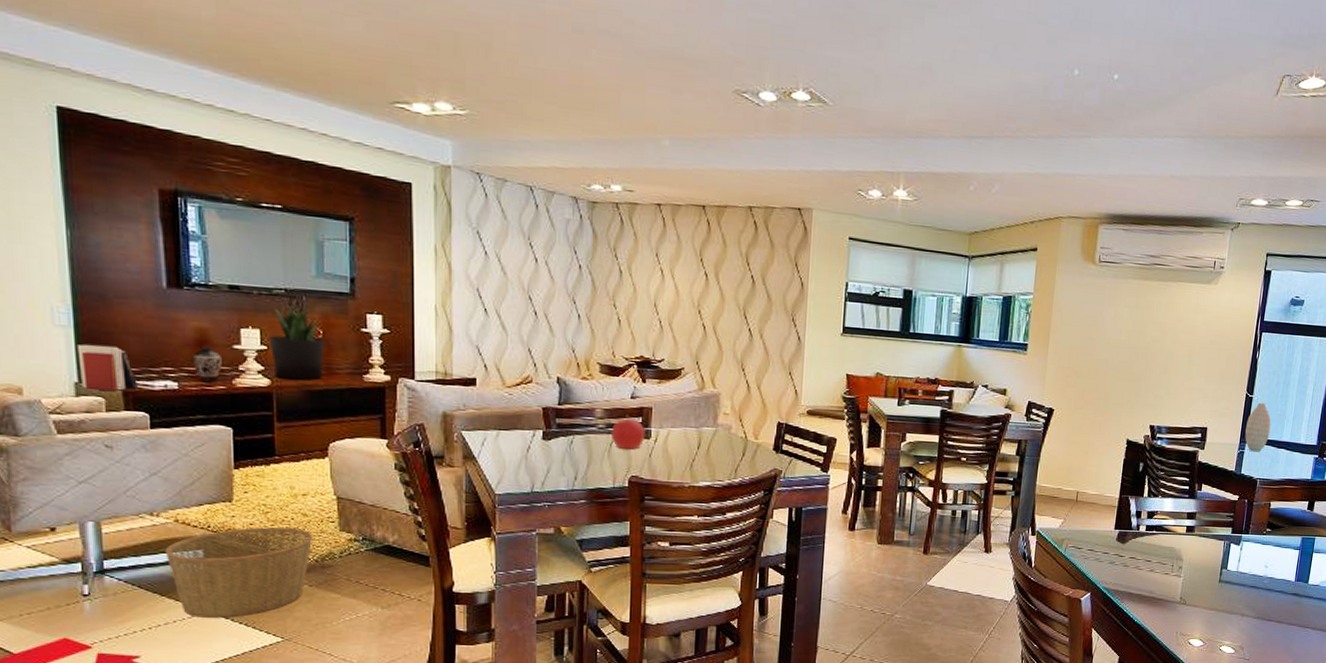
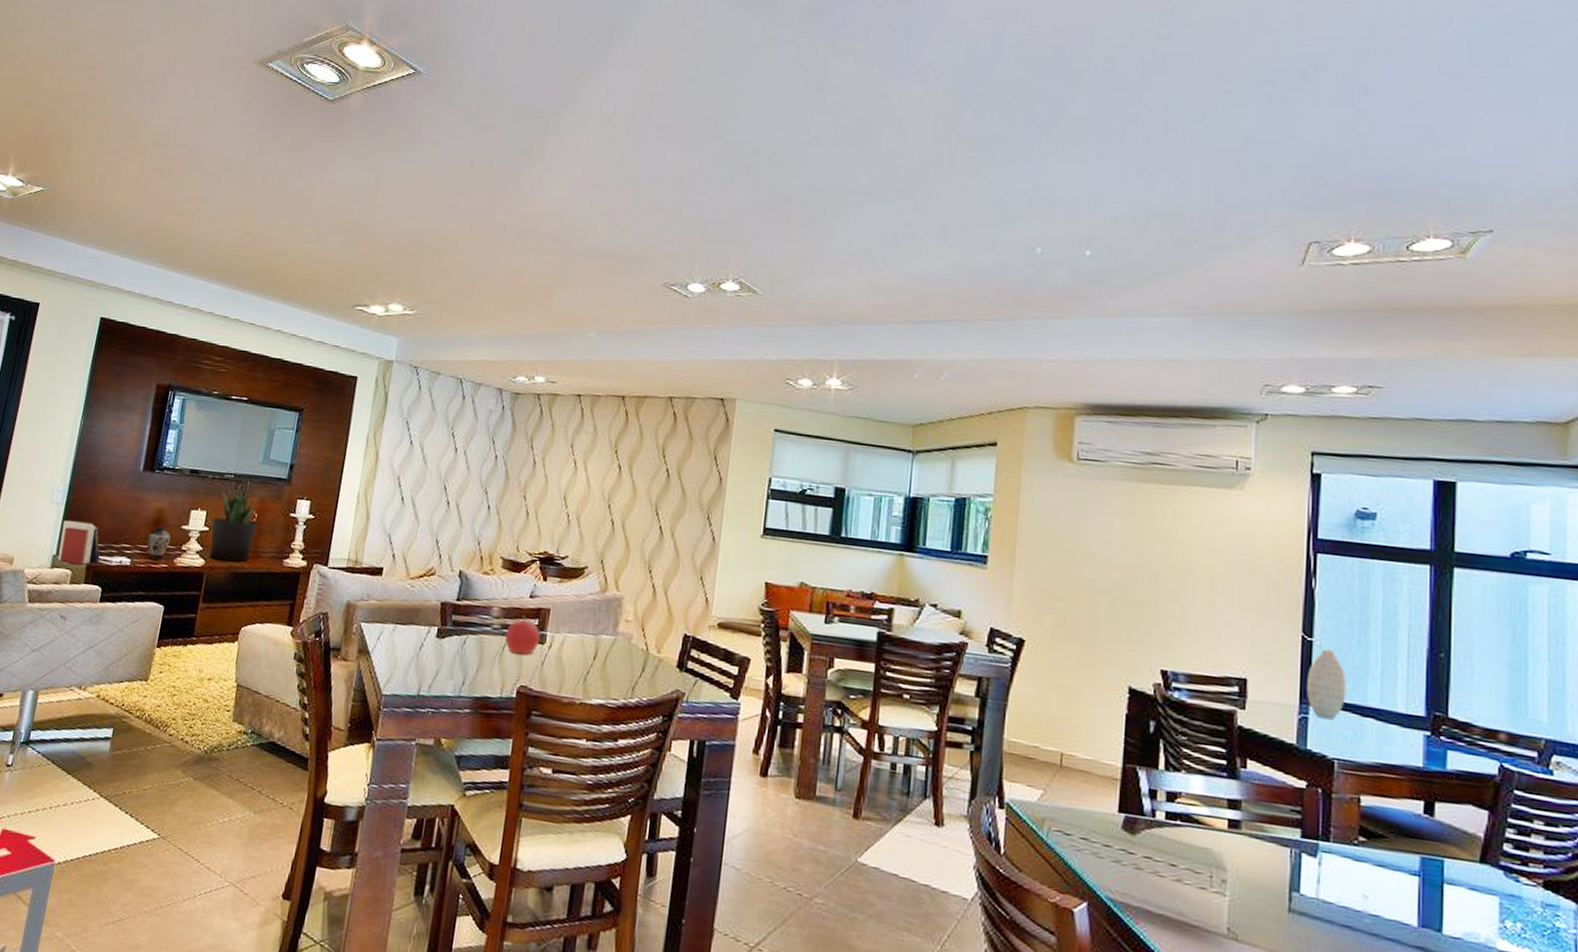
basket: present [165,527,314,618] -> none [81,709,209,805]

